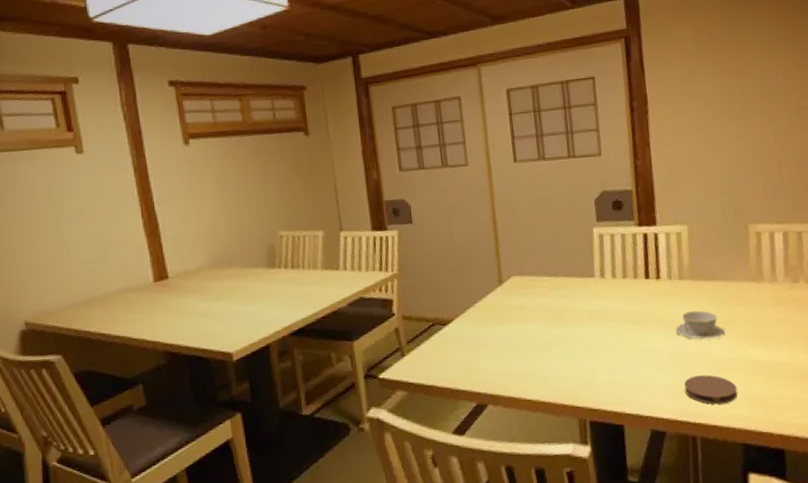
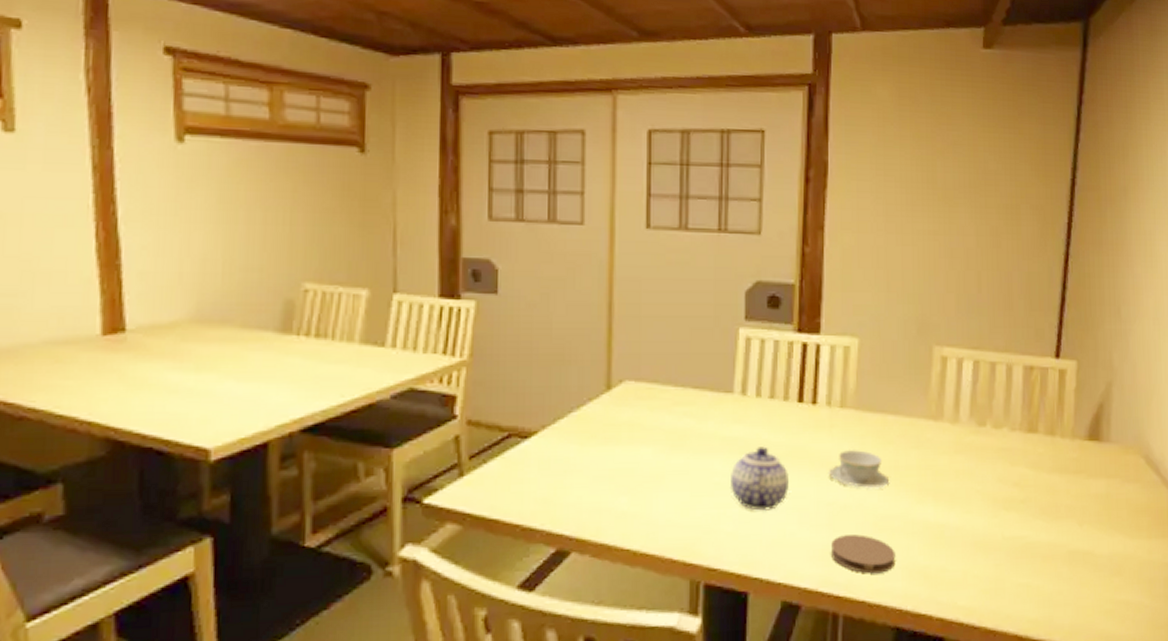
teapot: none [600,315,646,364] -> present [729,446,789,511]

